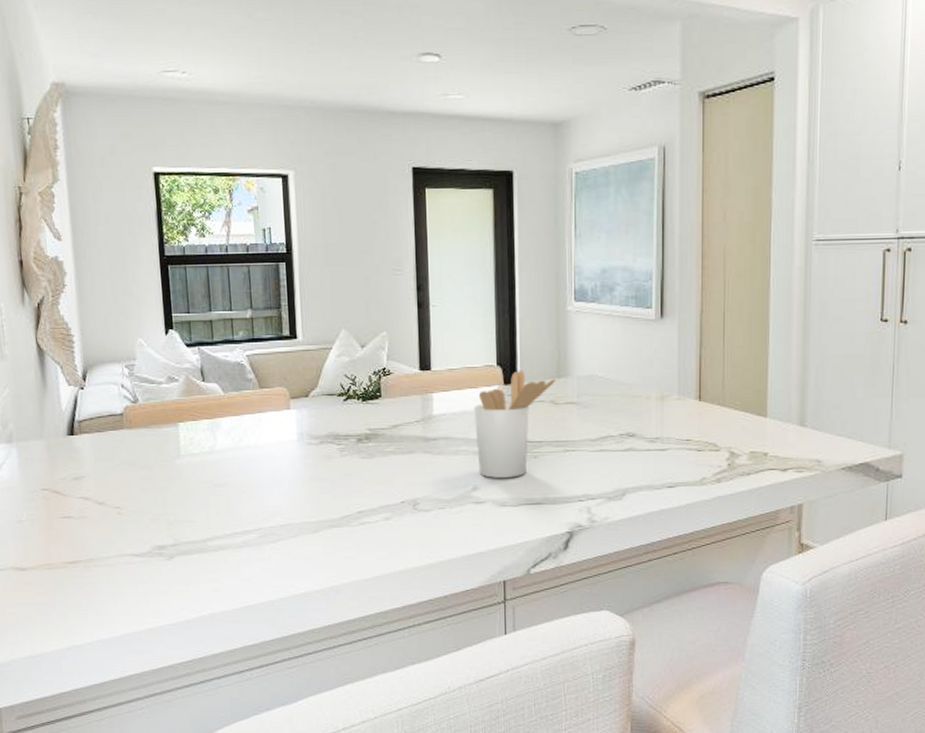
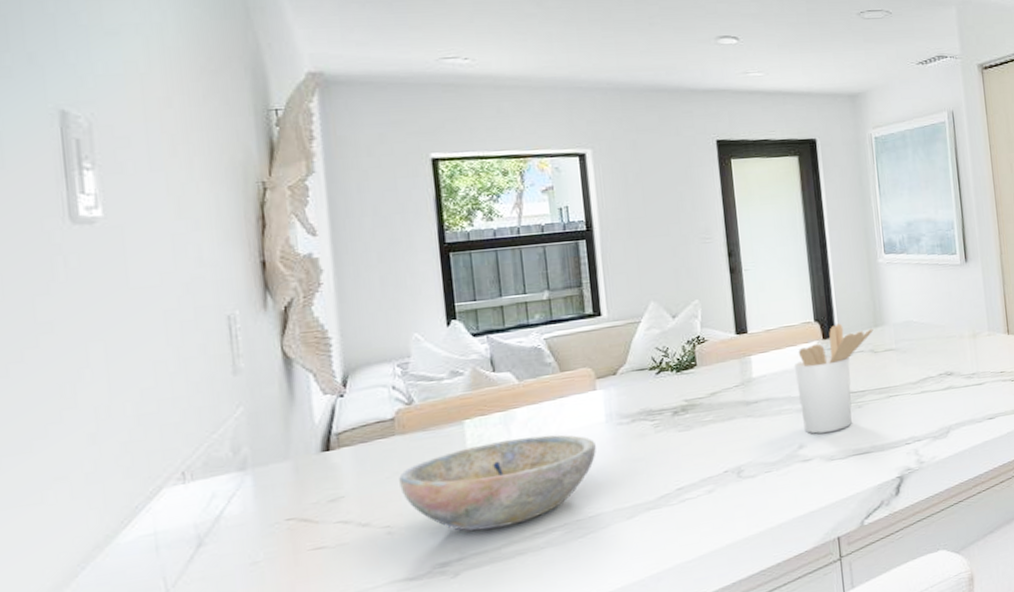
bowl: none [127,445,288,523] -> present [399,434,596,531]

